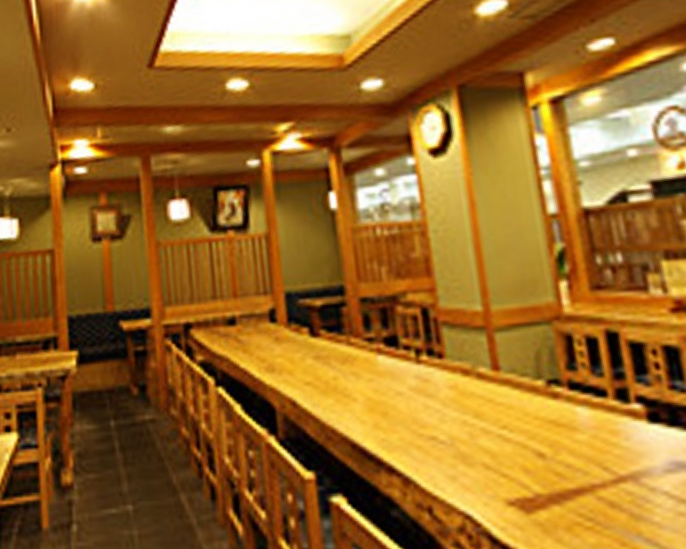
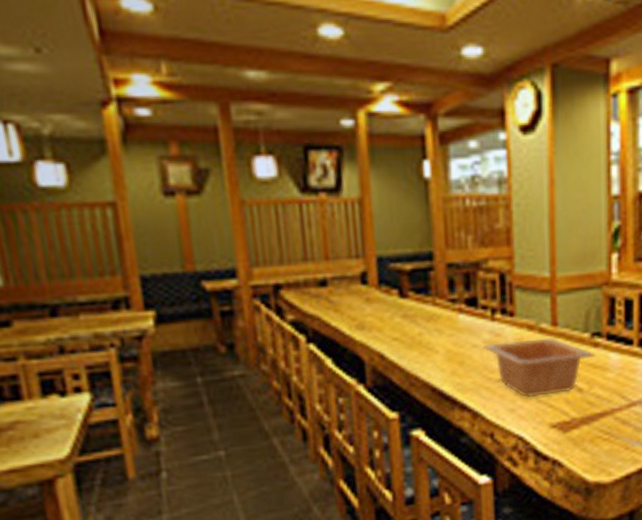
serving bowl: none [409,385,557,461] -> present [483,337,596,397]

